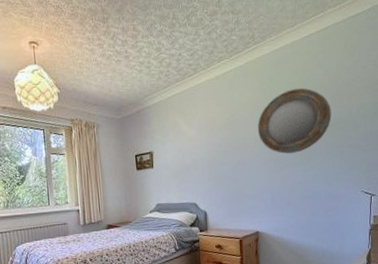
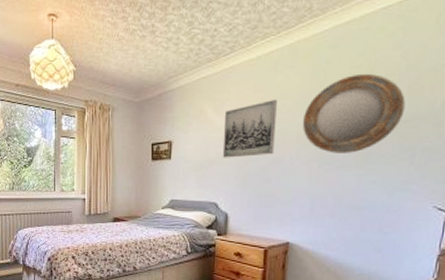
wall art: none [195,111,238,164] -> present [222,99,277,158]

